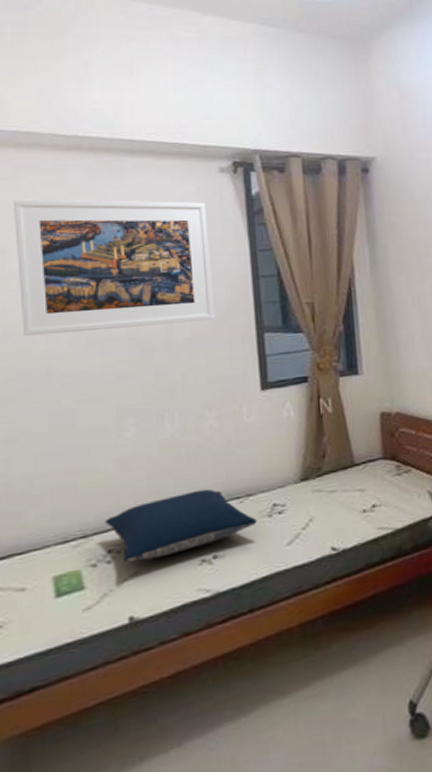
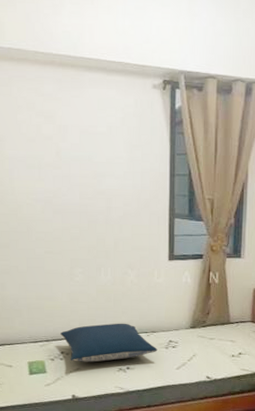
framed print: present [14,199,215,337] -> none [8,102,141,205]

